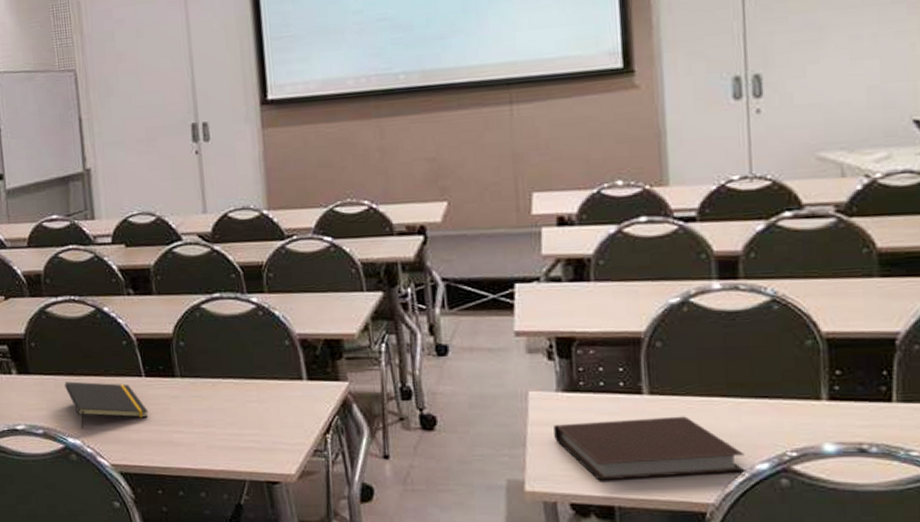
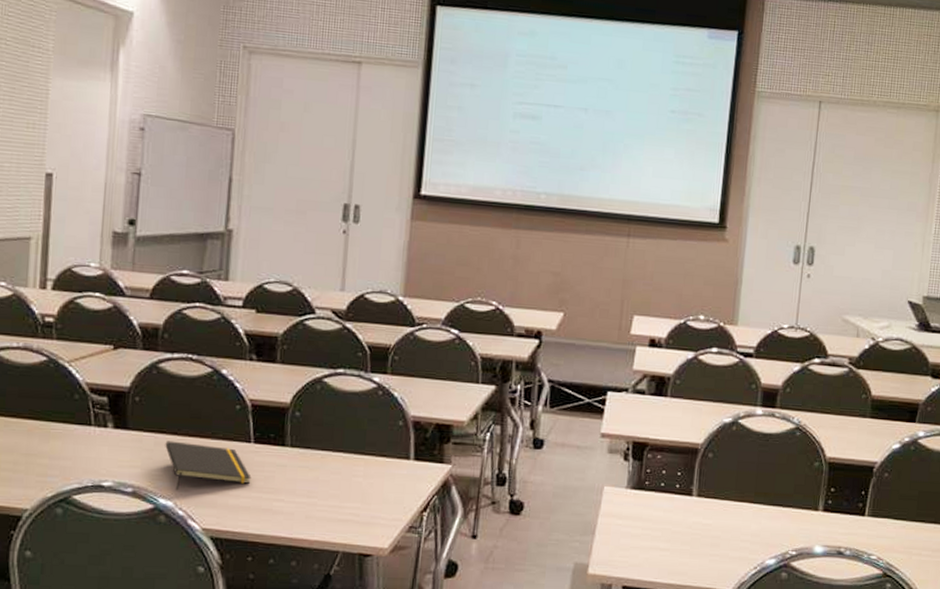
notebook: present [553,416,745,481] -> none [618,516,759,568]

